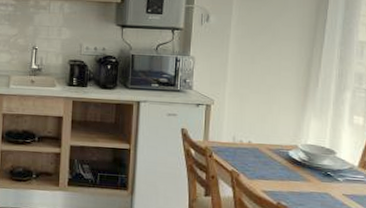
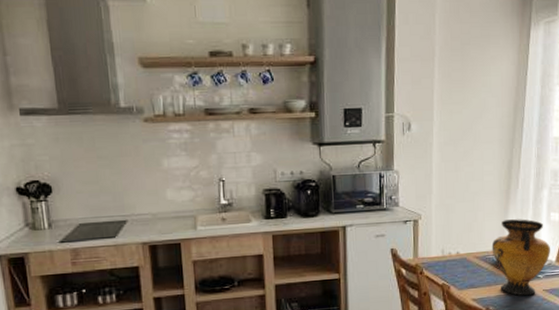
vase: none [286,116,352,198] -> present [491,219,550,296]

